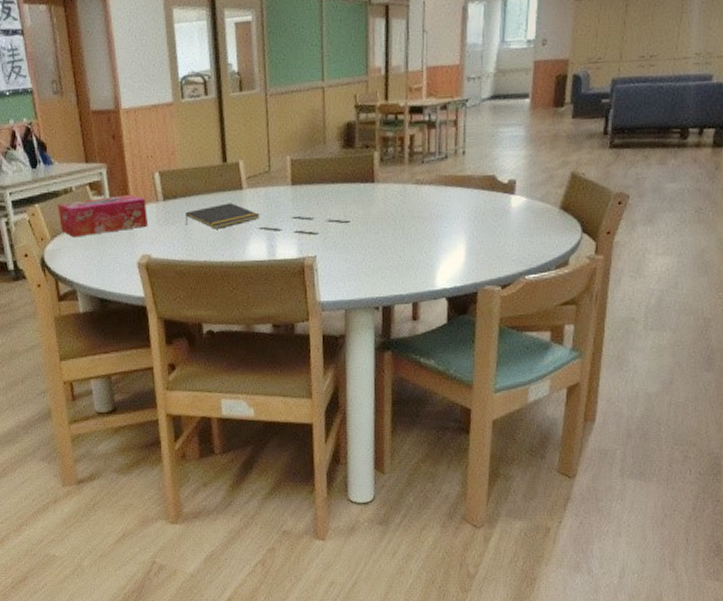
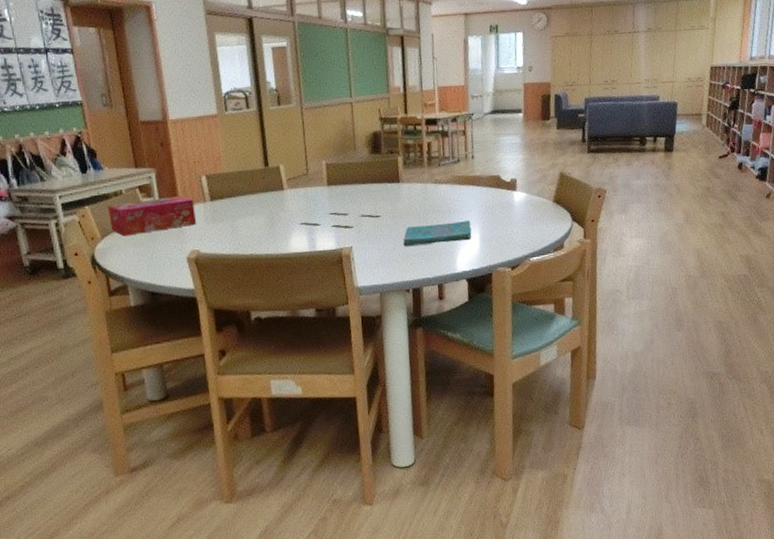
notepad: present [185,202,260,229] -> none [231,201,301,226]
cover: none [375,228,456,257] -> present [403,220,472,246]

